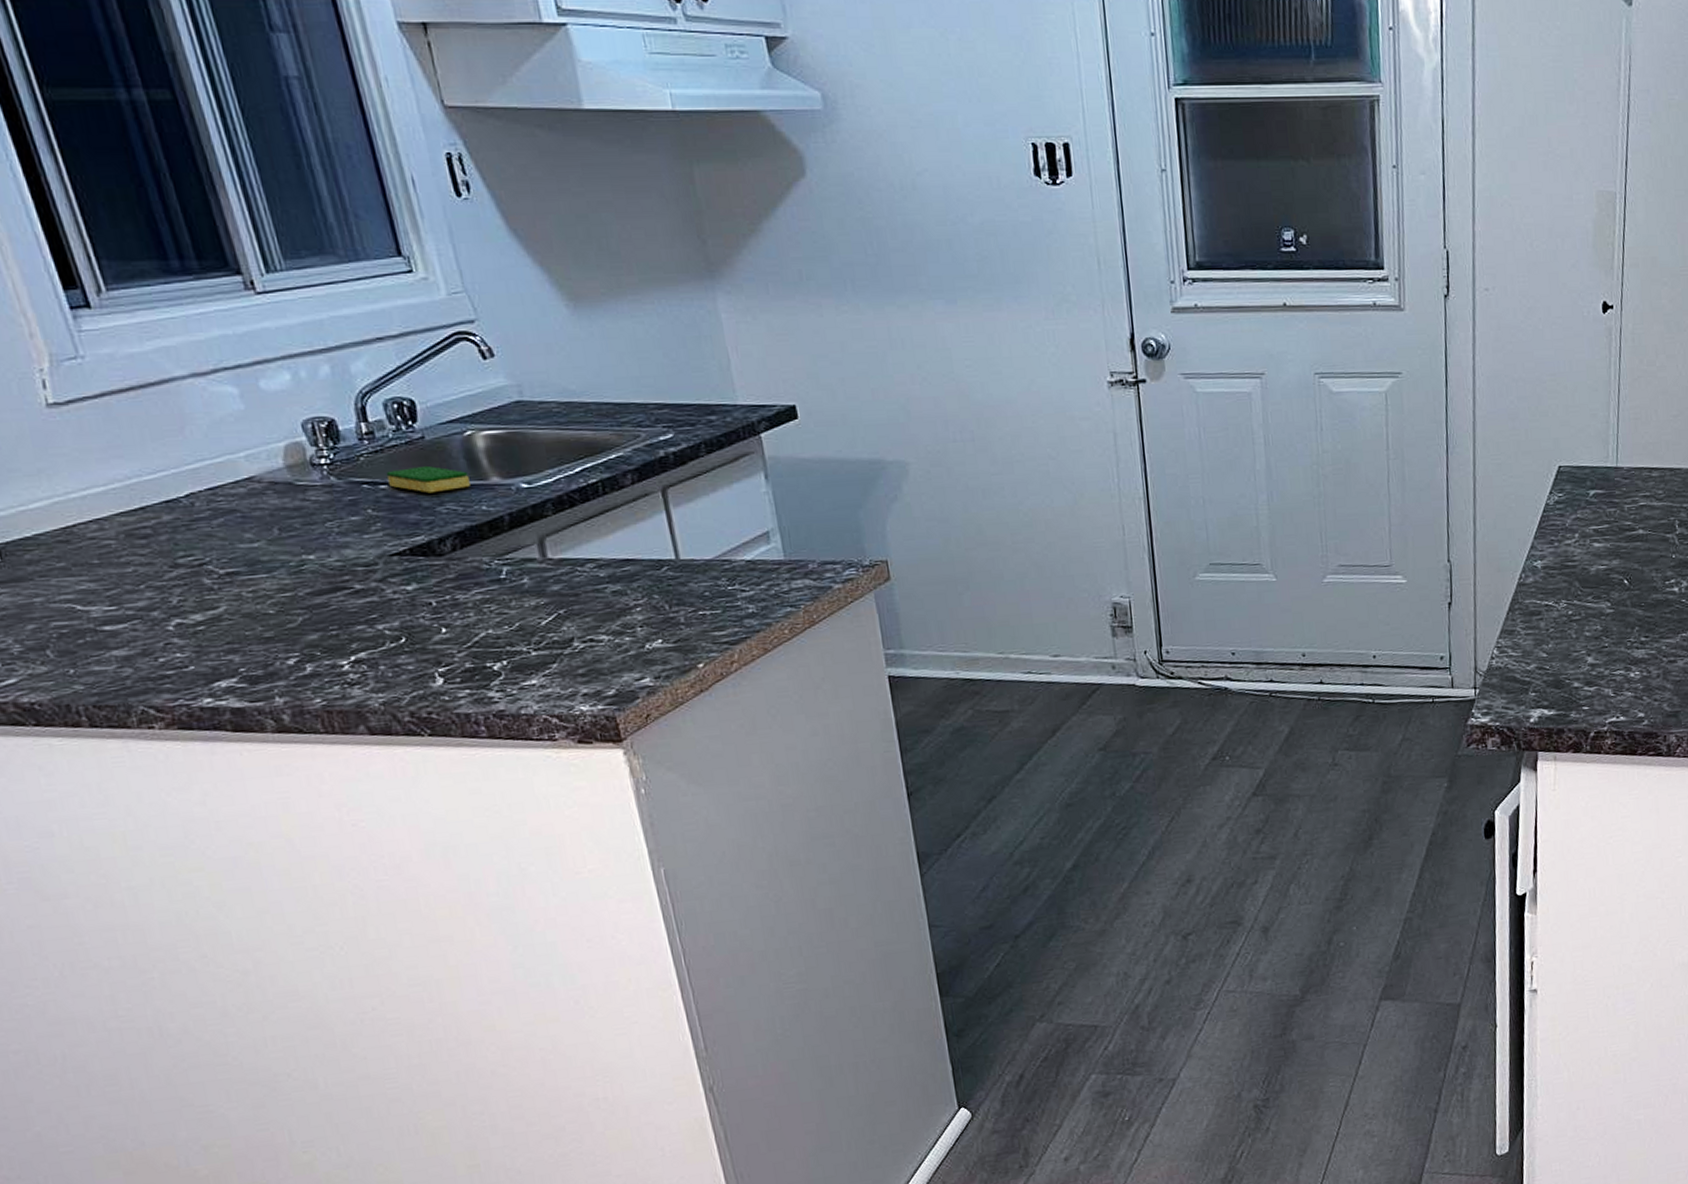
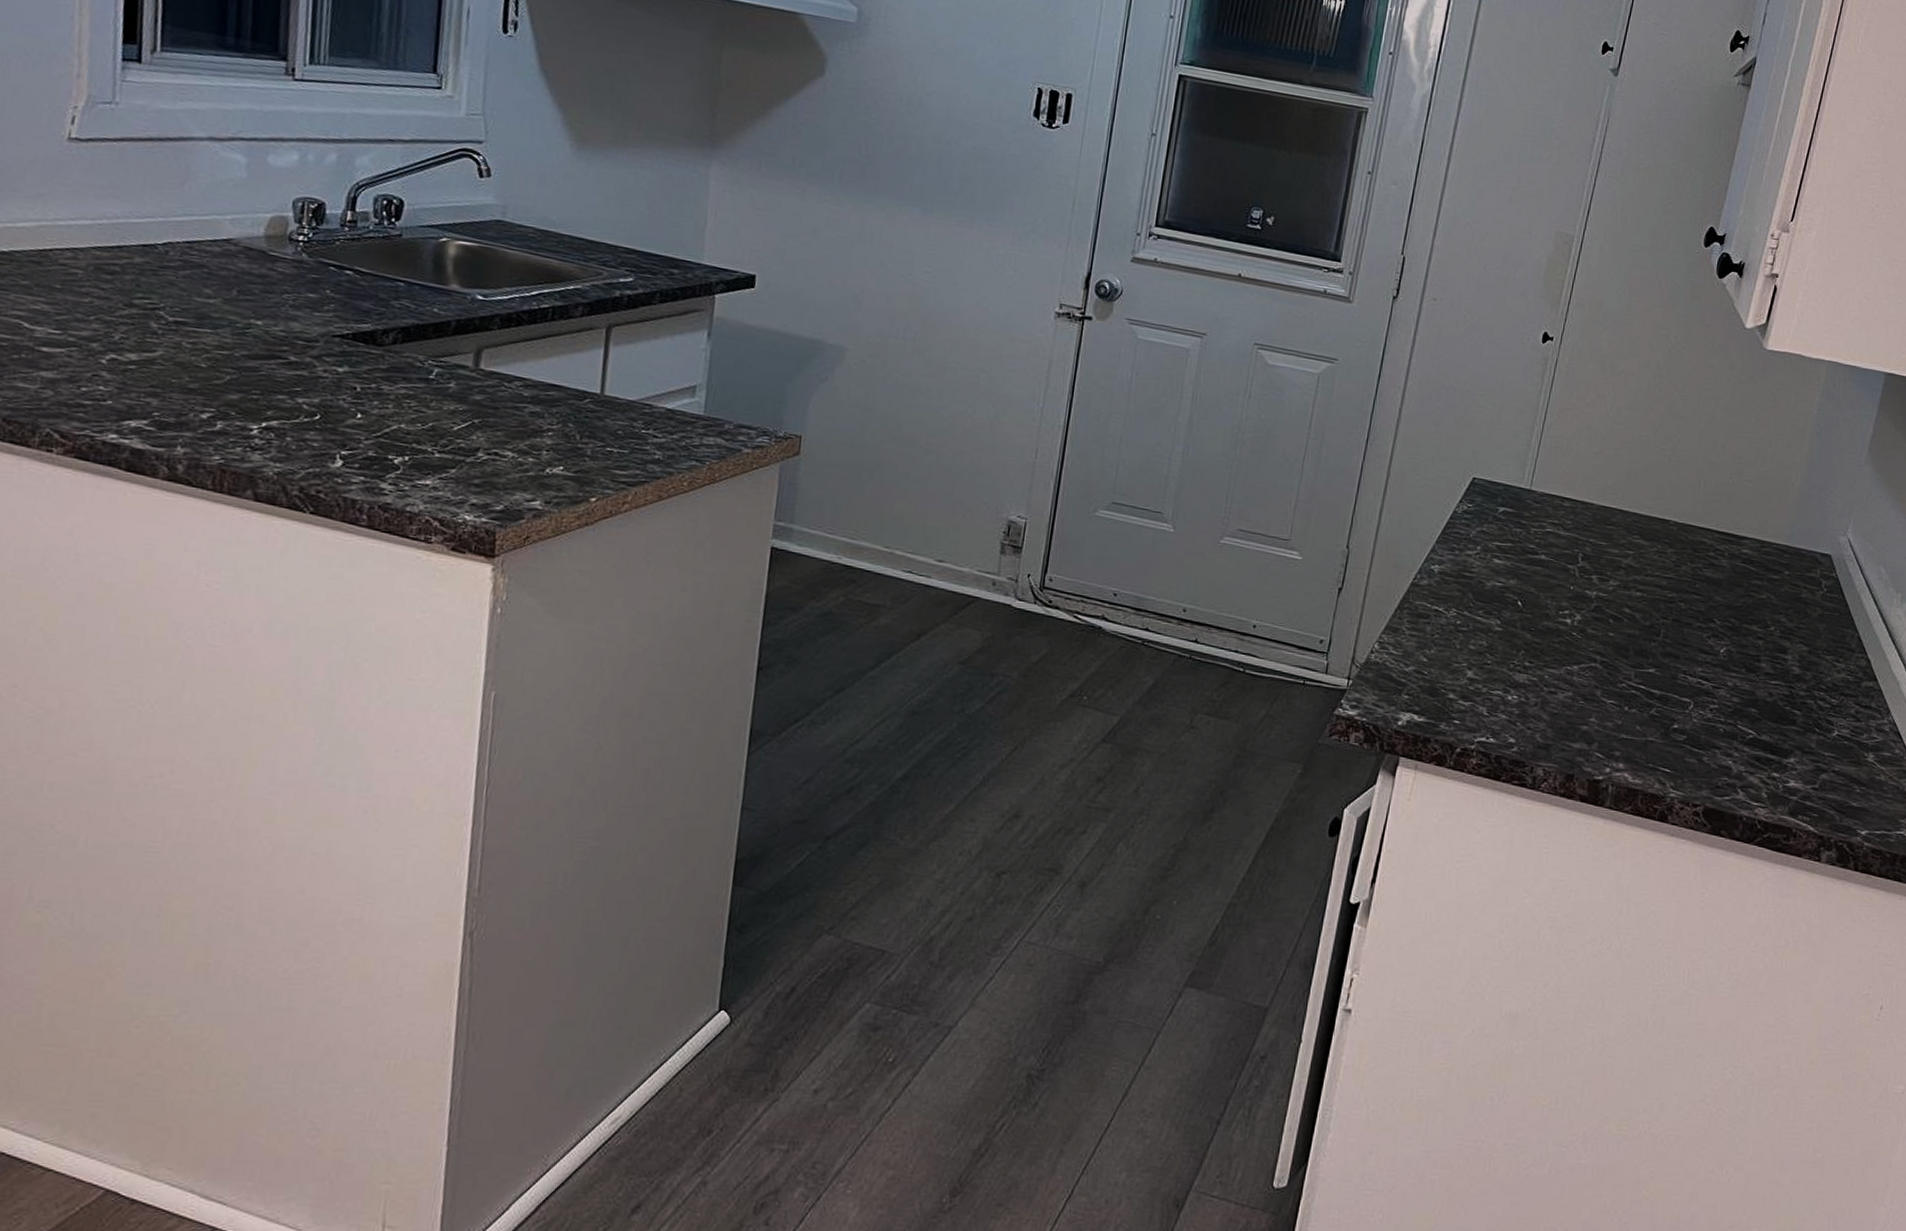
dish sponge: present [385,466,470,494] -> none [354,259,432,289]

